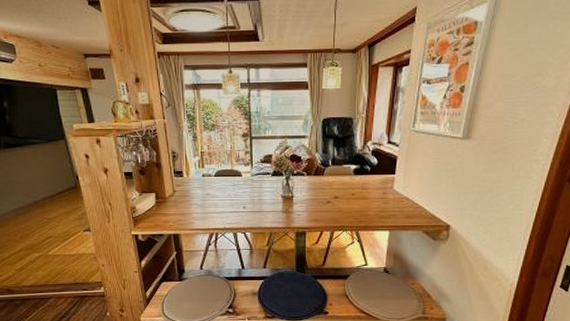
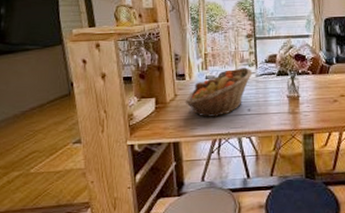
fruit basket: none [183,167,248,214] -> present [185,67,253,118]

